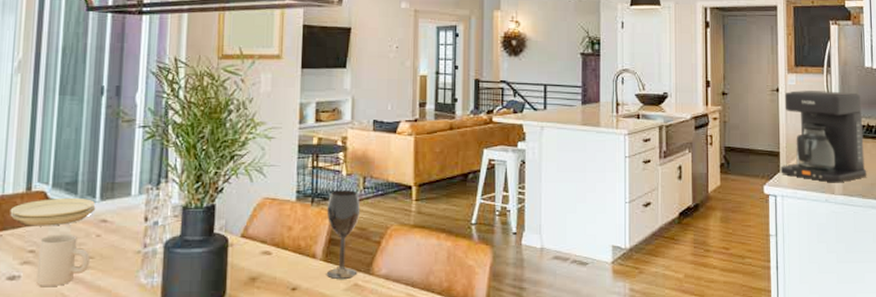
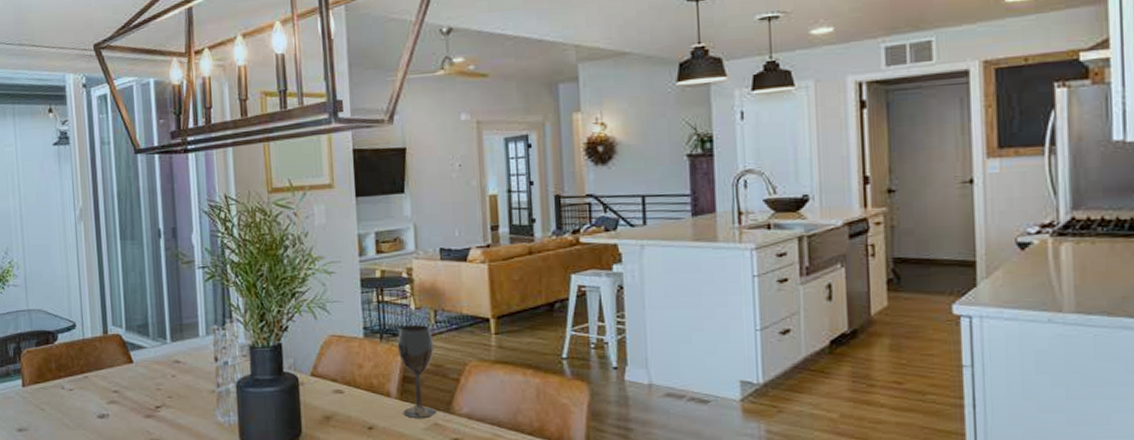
plate: present [10,197,96,226] -> none [91,339,168,368]
mug: present [36,234,90,287] -> none [121,375,169,425]
coffee maker: present [780,90,867,183] -> none [977,176,1115,298]

